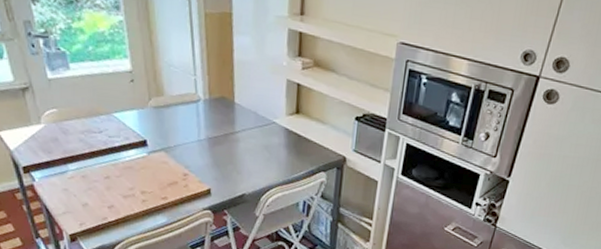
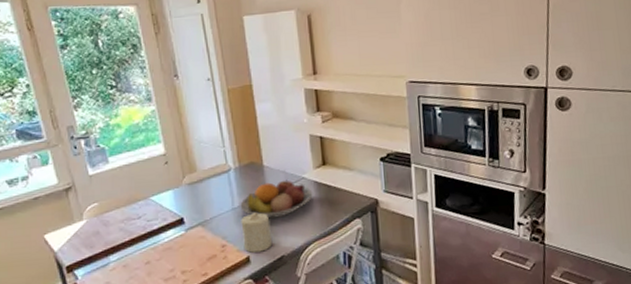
candle: none [205,148,235,187] -> present [241,212,273,253]
fruit bowl: none [206,120,282,157] -> present [240,180,313,219]

